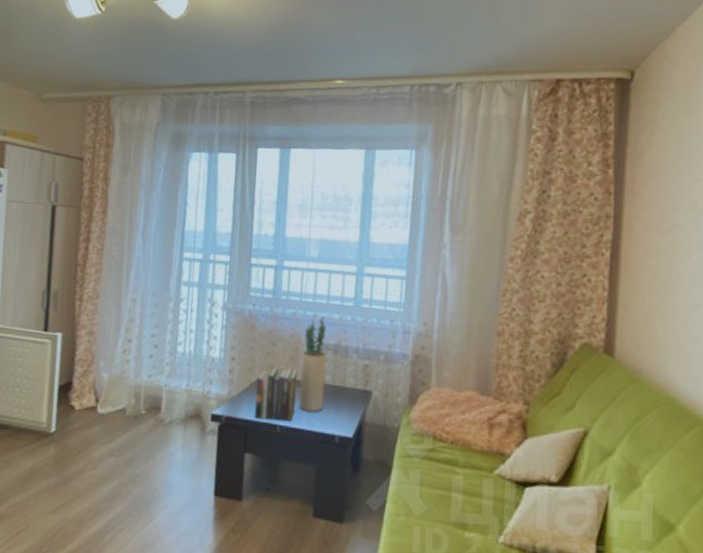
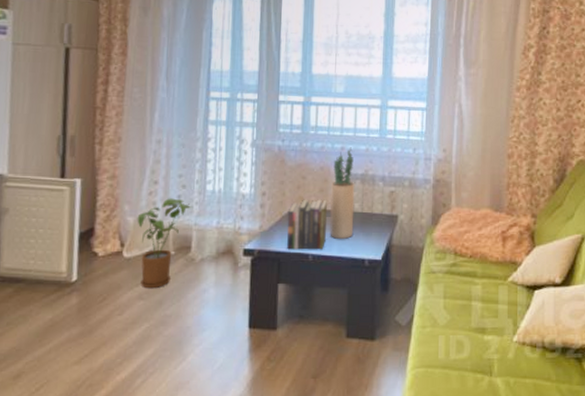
house plant: none [111,357,163,447] -> present [137,198,192,289]

